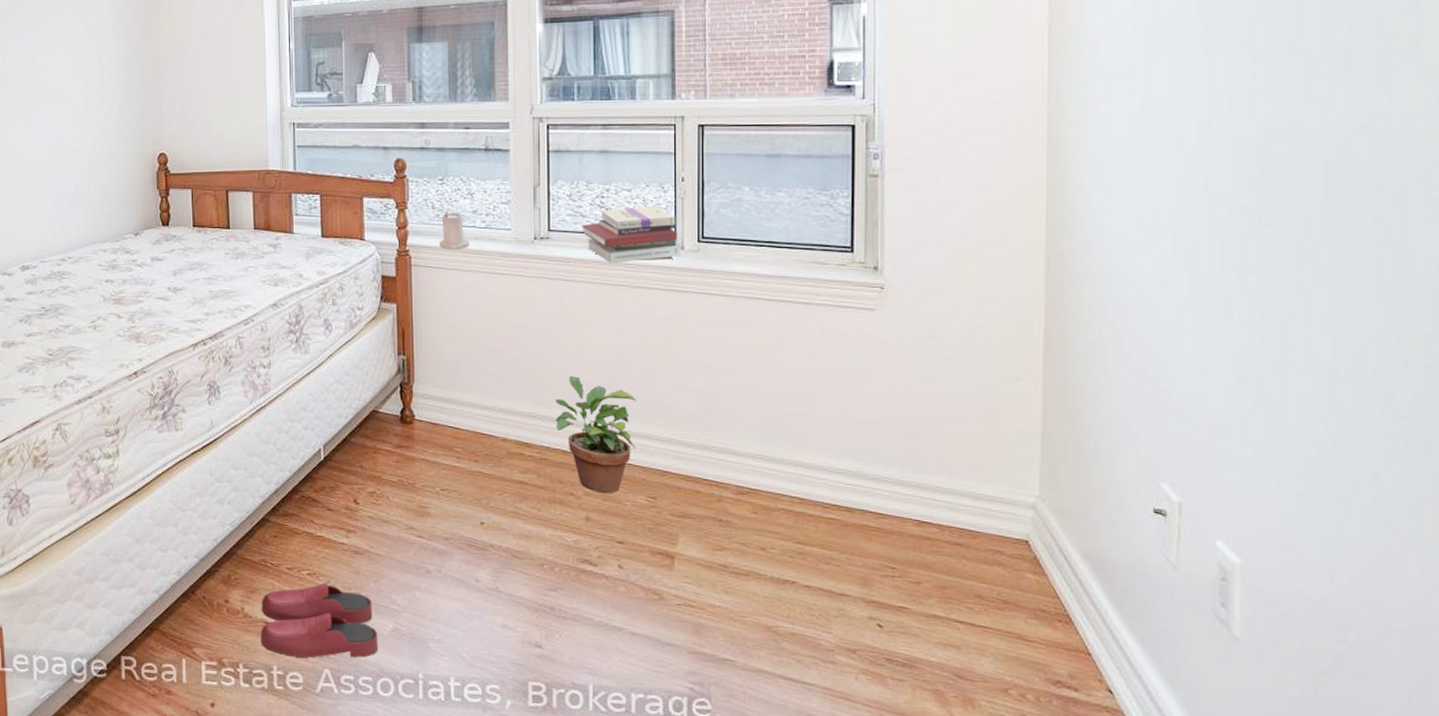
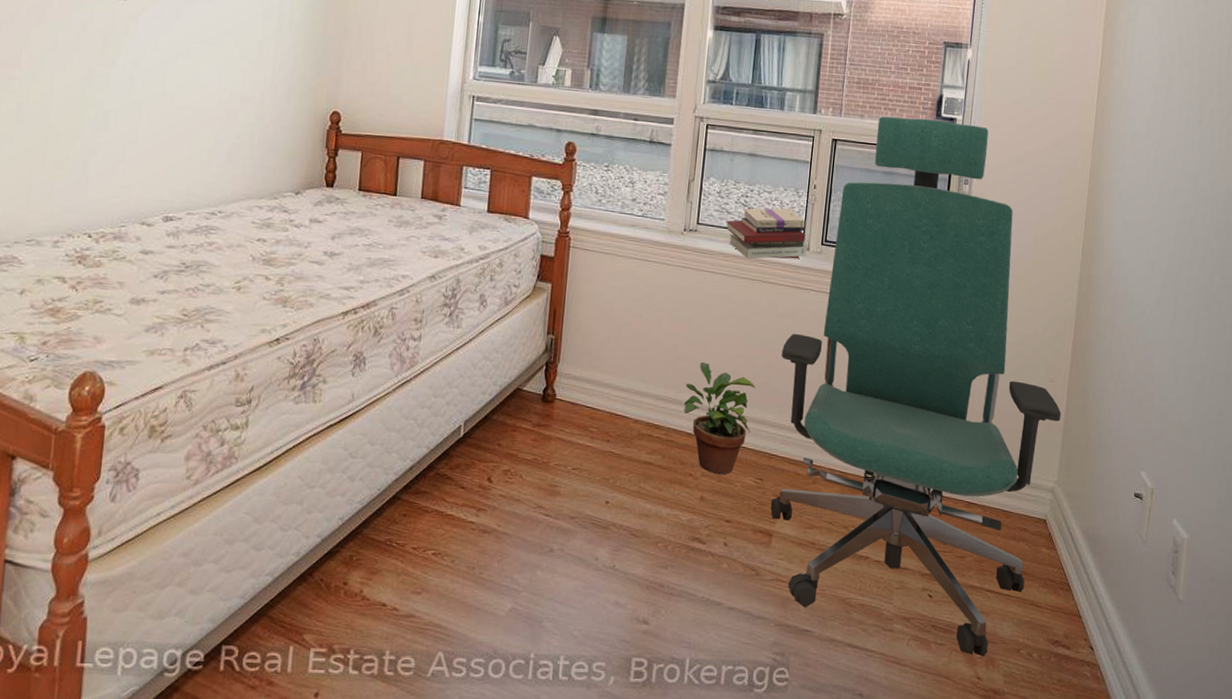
slippers: present [260,583,379,658] -> none [376,563,496,641]
candle: present [438,212,470,251] -> none [597,198,626,236]
chair: none [663,90,1037,695] -> present [770,116,1061,656]

